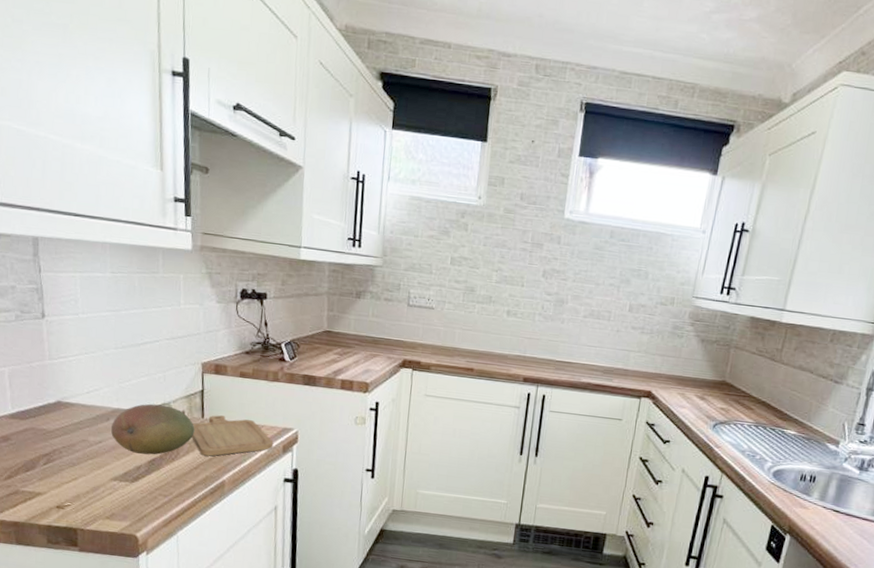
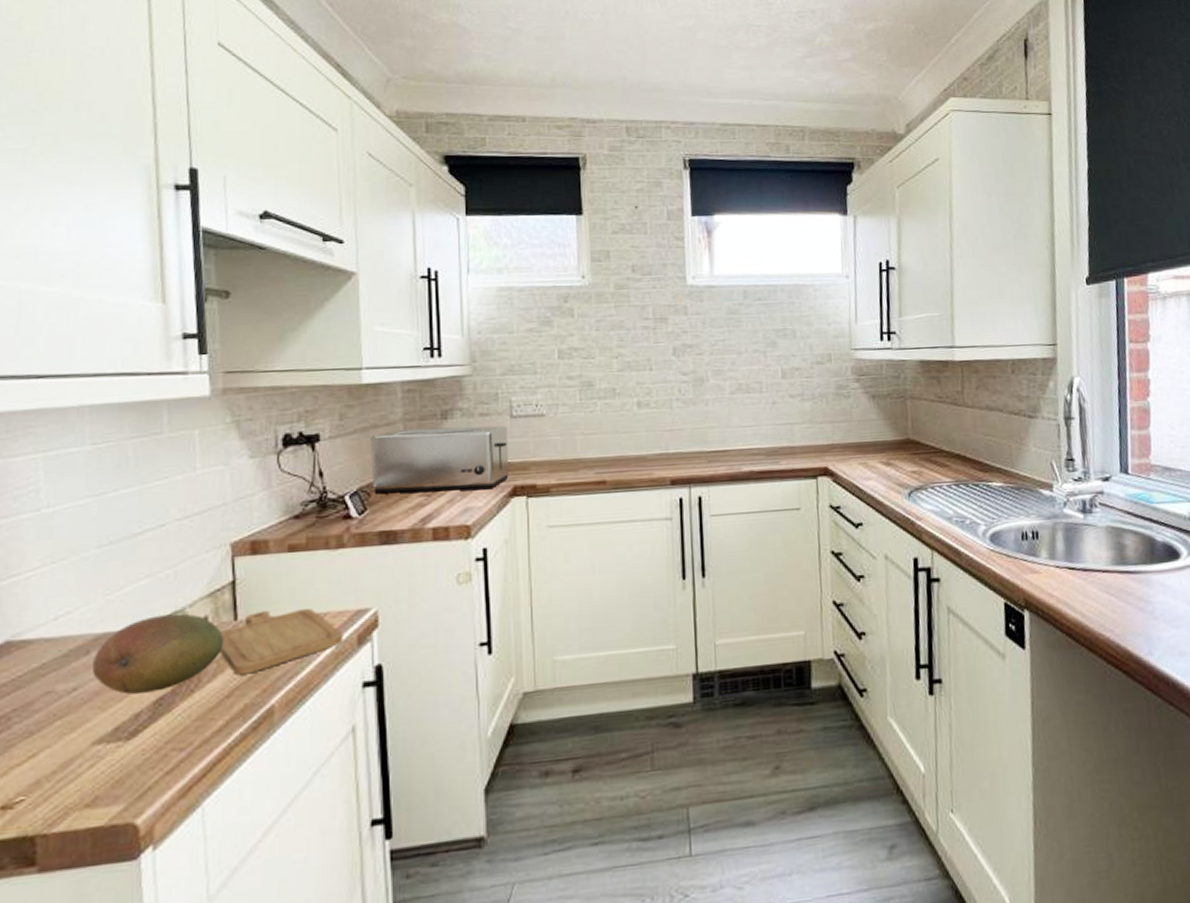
toaster: none [301,300,404,359] -> present [370,425,509,495]

